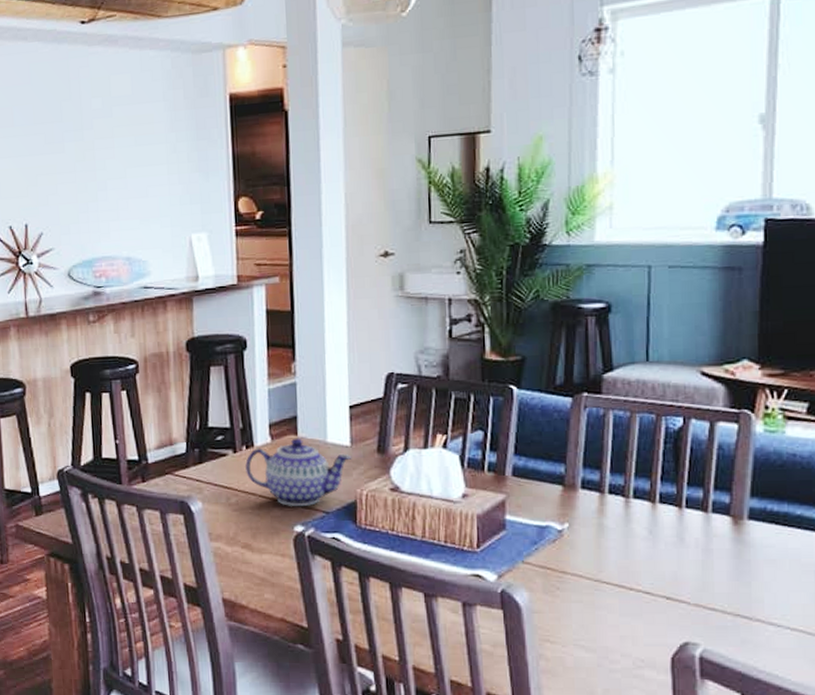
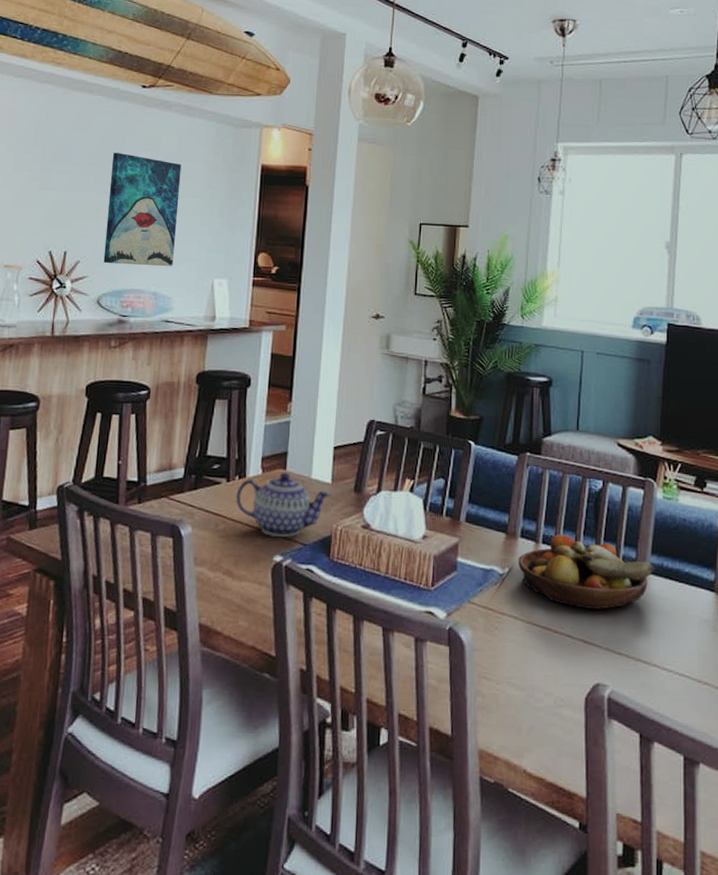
wall art: none [60,104,144,232] -> present [103,153,182,267]
fruit bowl: none [580,482,756,562] -> present [518,534,655,610]

